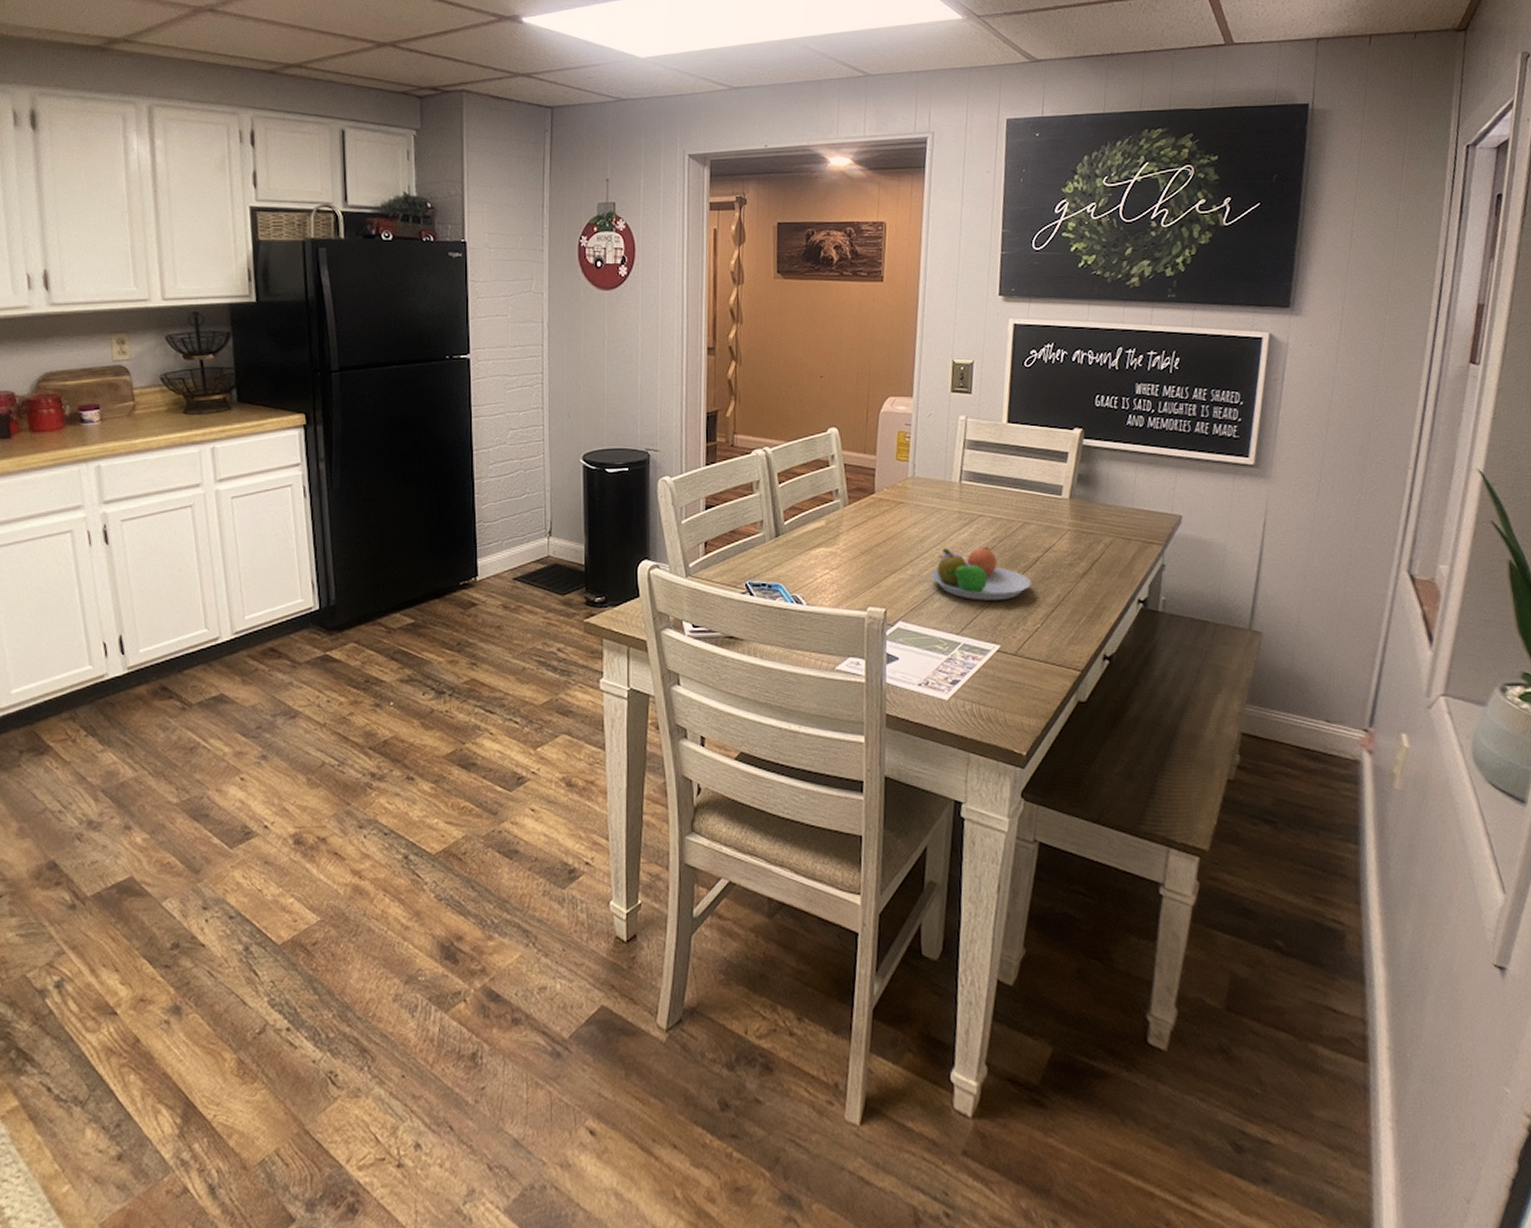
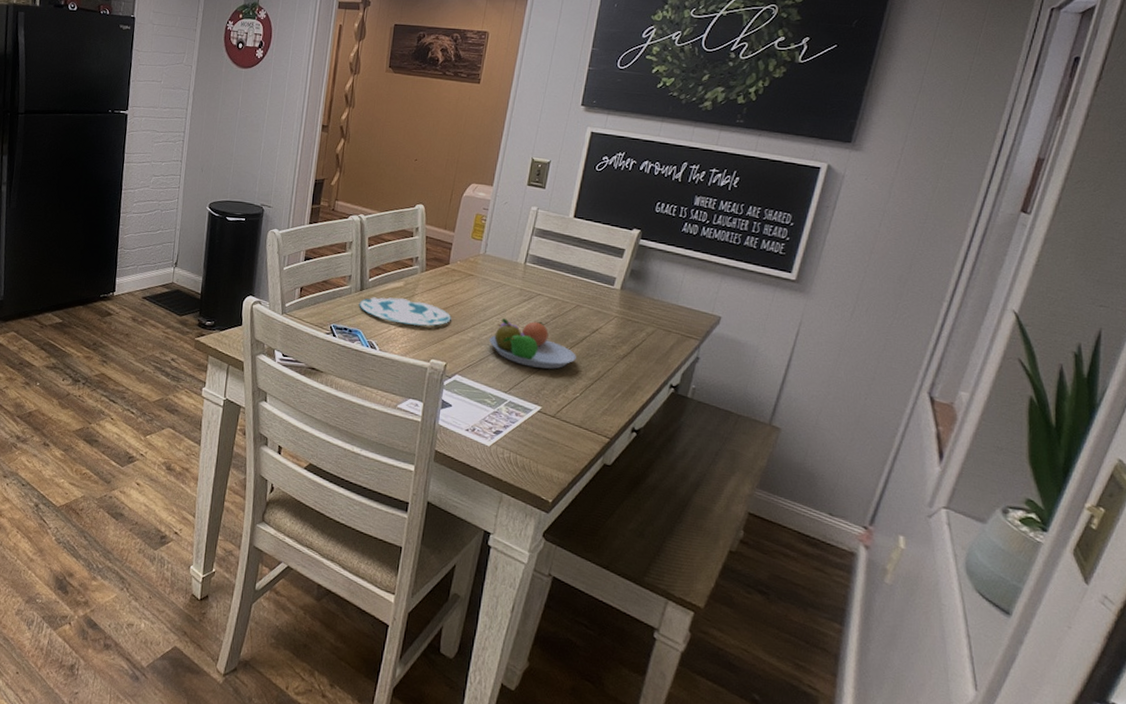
plate: none [776,540,885,570] -> present [359,297,451,326]

